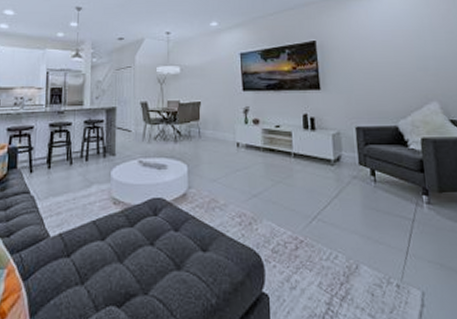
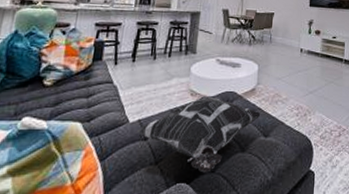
decorative pillow: none [57,204,196,295] -> present [135,96,261,173]

